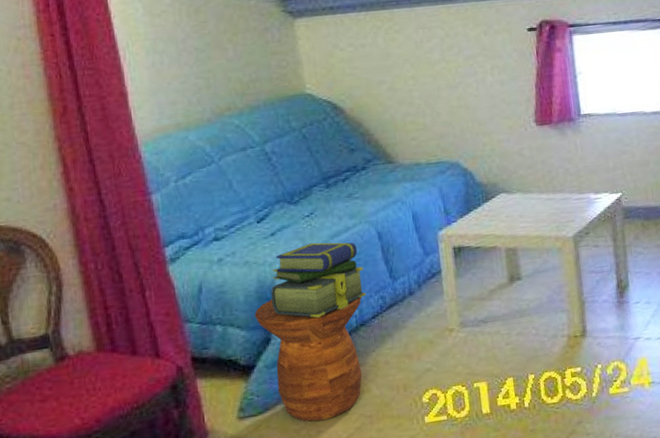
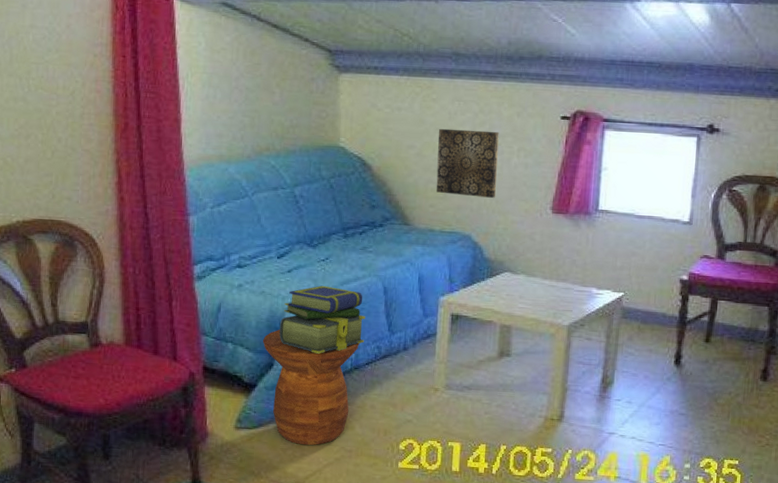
wall art: none [407,53,477,124] -> present [436,128,499,198]

